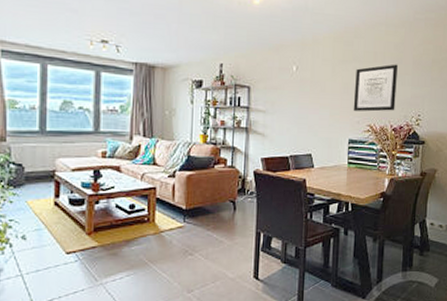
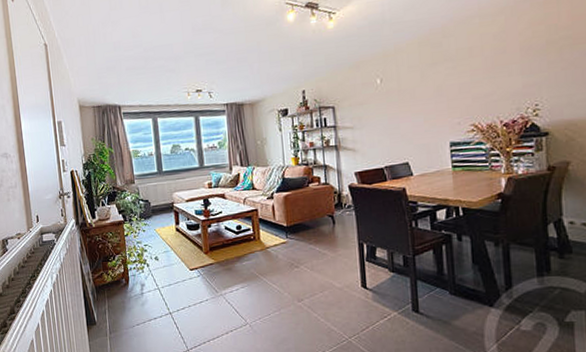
wall art: present [353,64,398,112] -> none [449,54,504,112]

